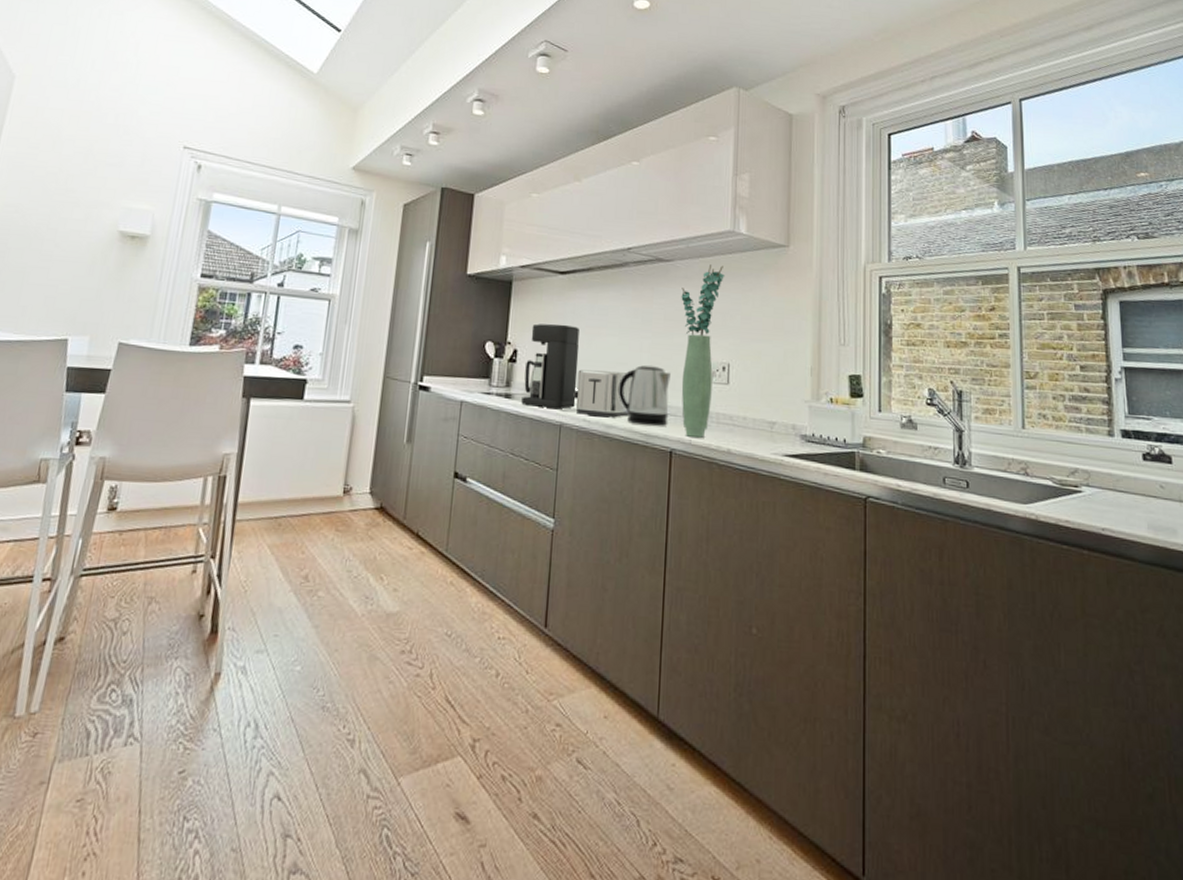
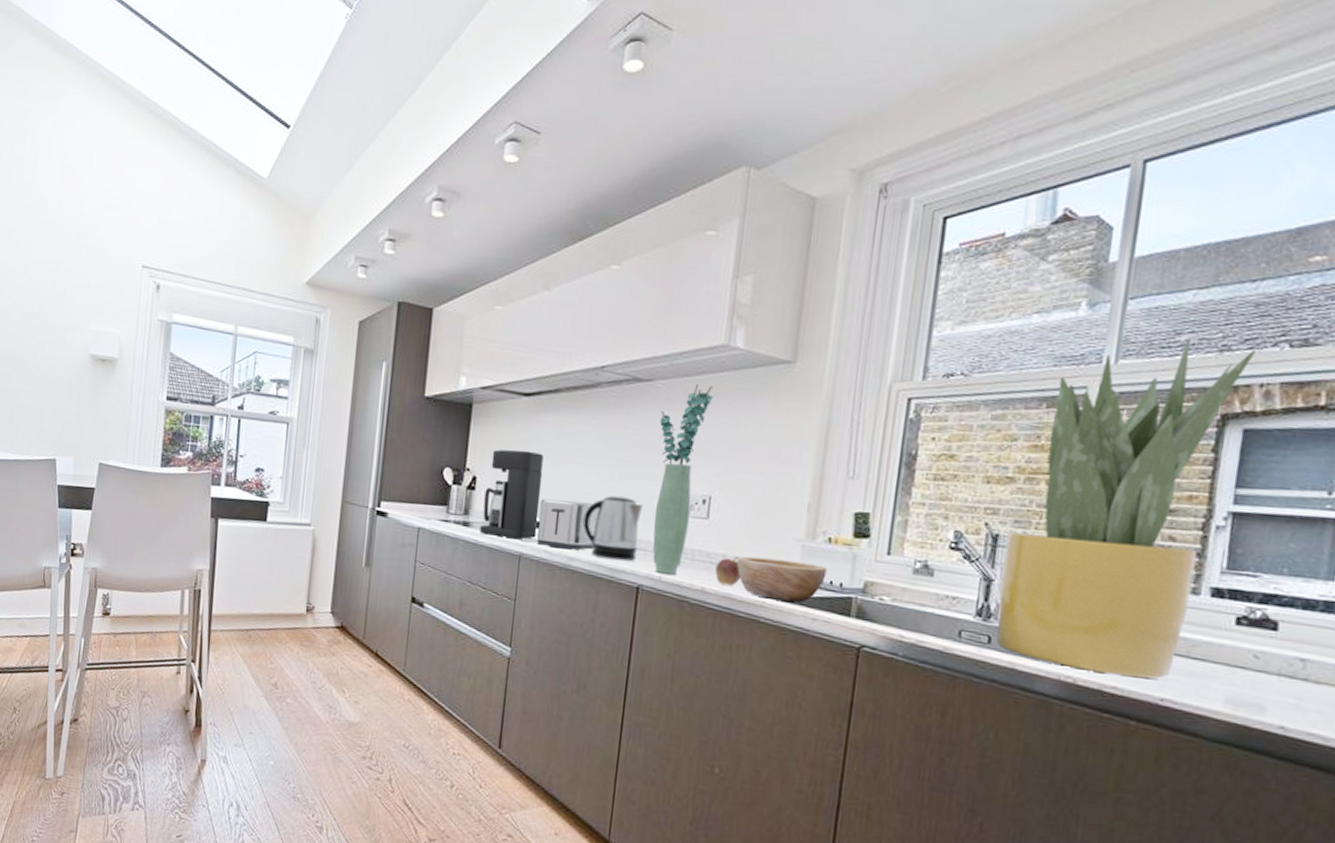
fruit: none [738,418,761,447] -> present [715,556,741,587]
bowl: none [755,418,832,459] -> present [736,556,827,603]
planter: none [968,232,1117,512] -> present [996,340,1257,679]

